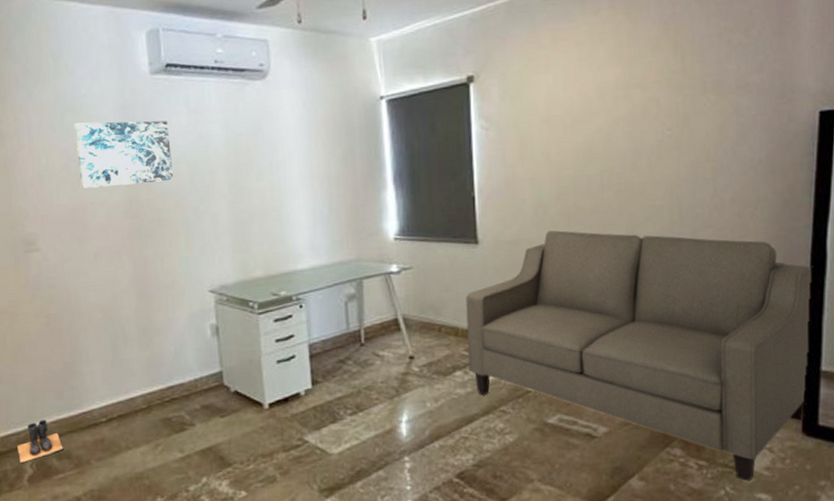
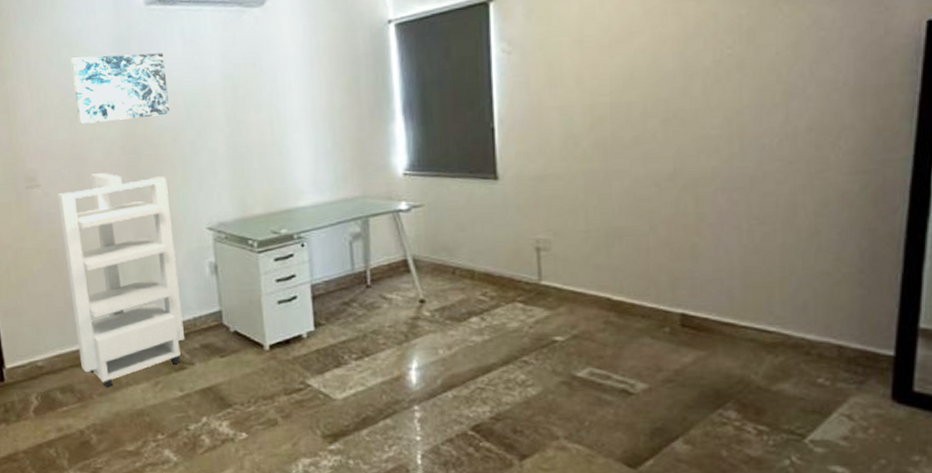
boots: present [17,419,64,464] -> none [23,353,67,396]
storage cabinet: none [58,236,185,453] -> present [57,172,184,388]
sofa: present [466,230,813,482] -> none [483,164,913,452]

